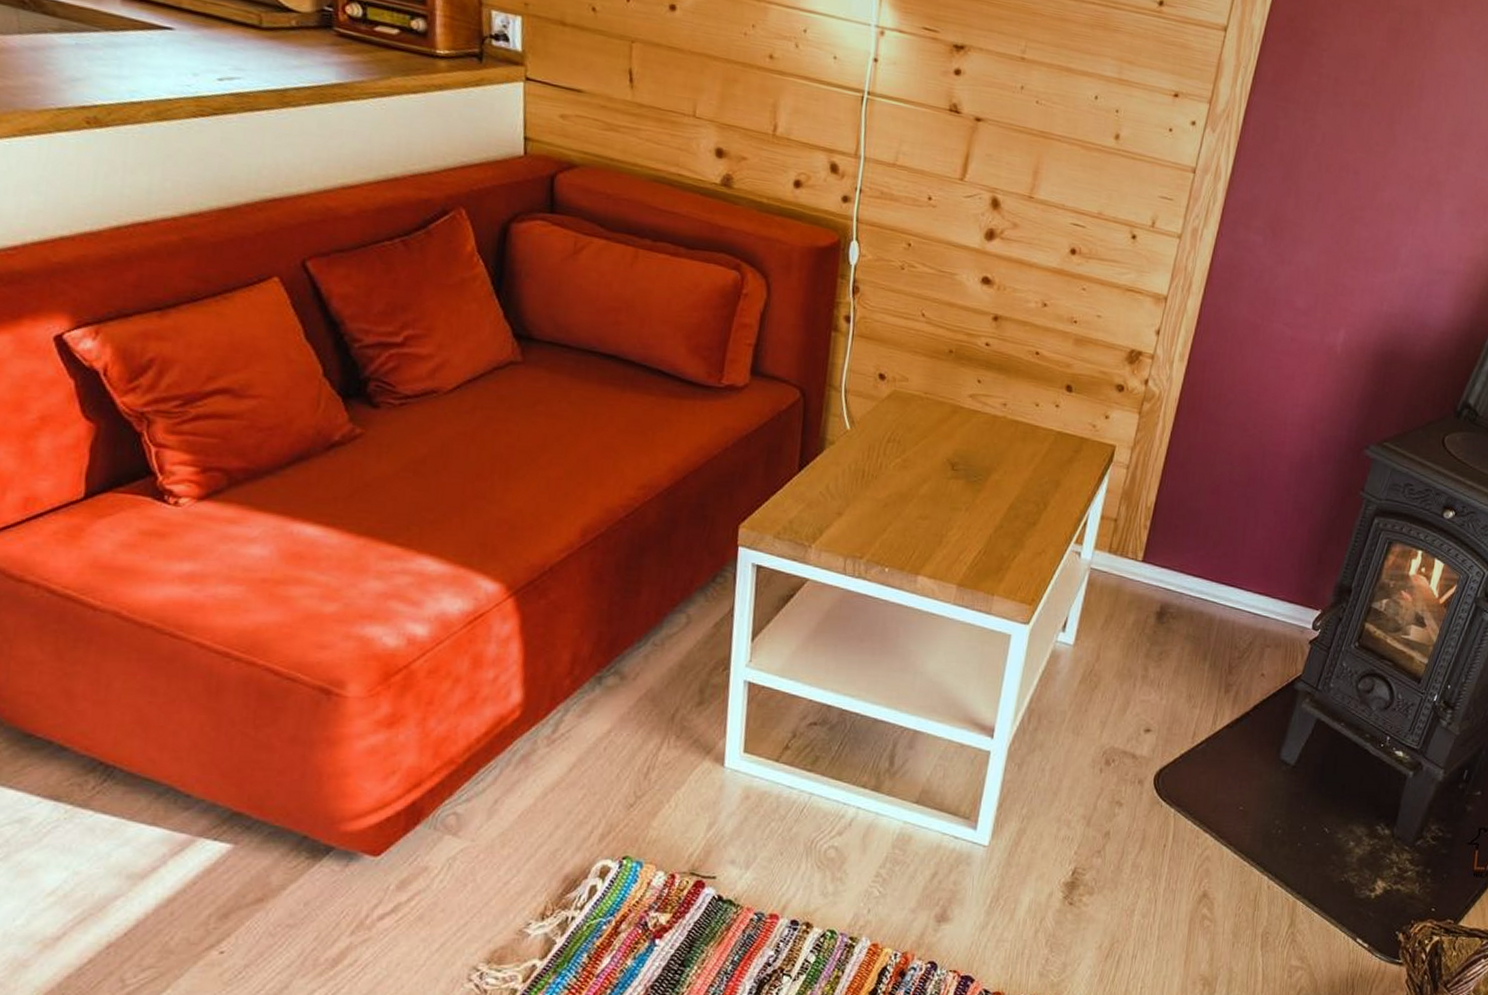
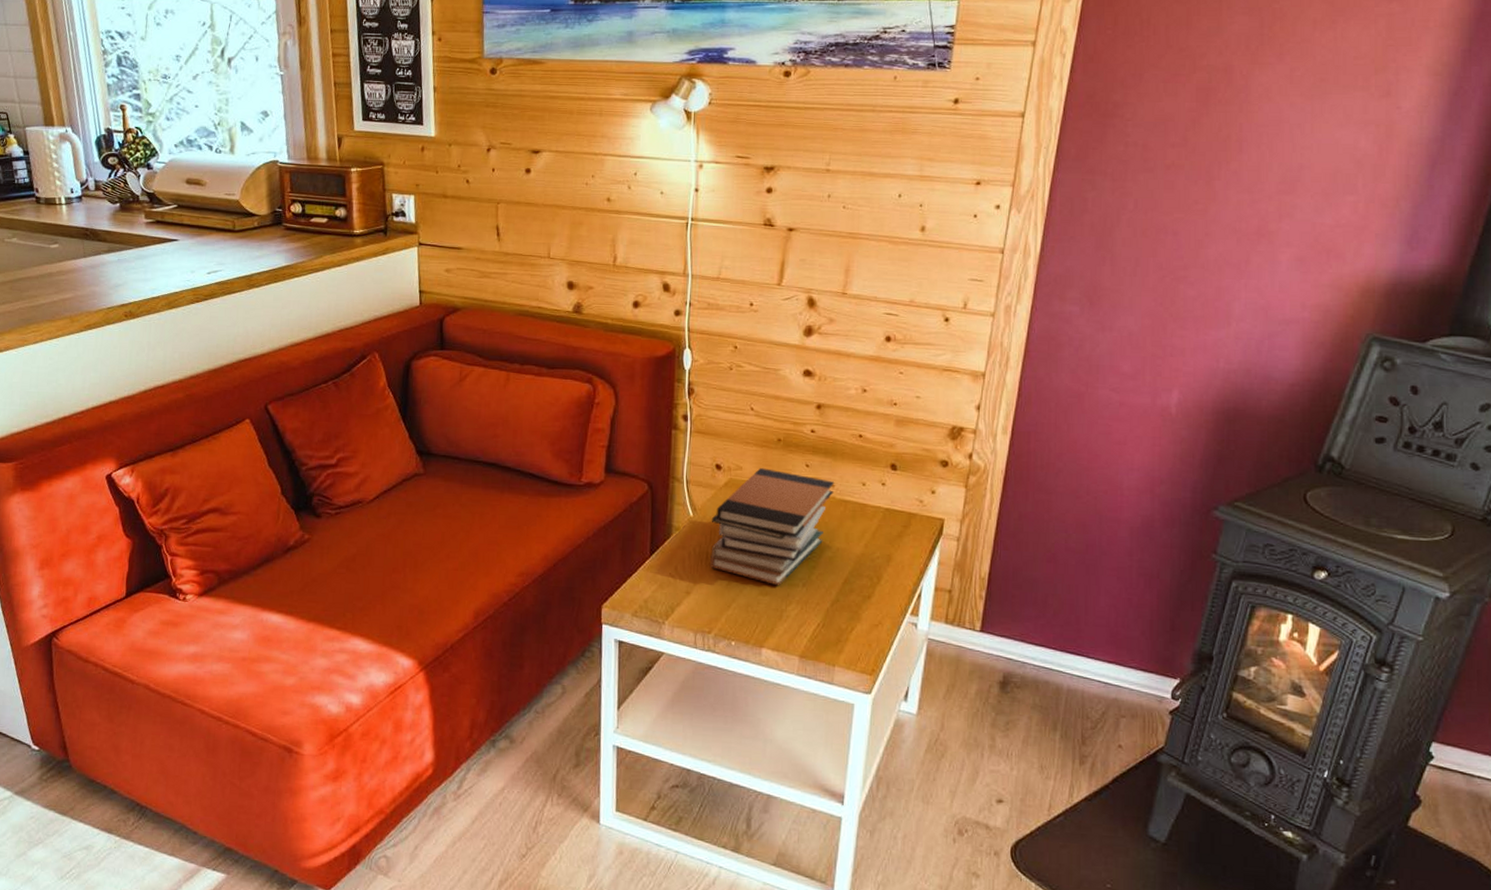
book stack: none [866,380,1007,510] -> present [710,467,835,586]

